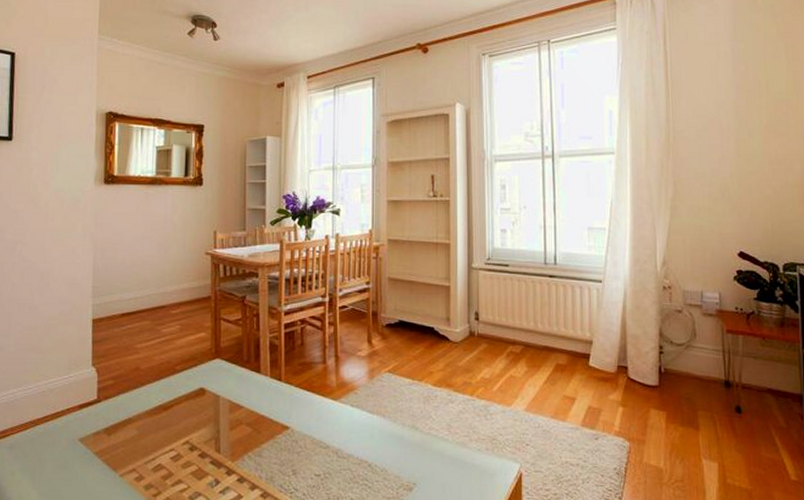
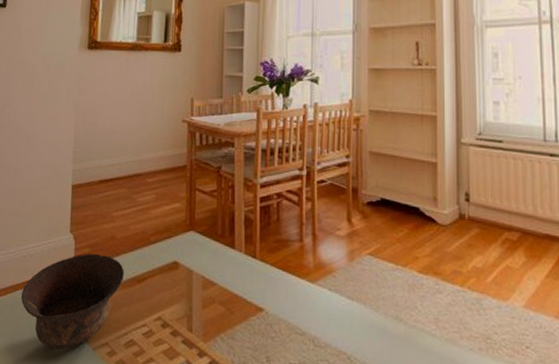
bowl: none [43,384,151,479] -> present [21,253,125,350]

